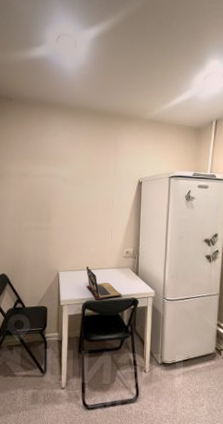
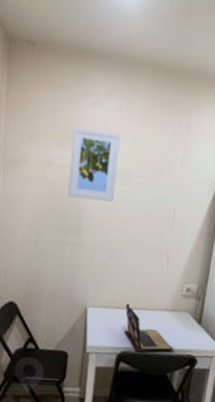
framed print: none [40,151,73,198] -> present [68,127,121,202]

